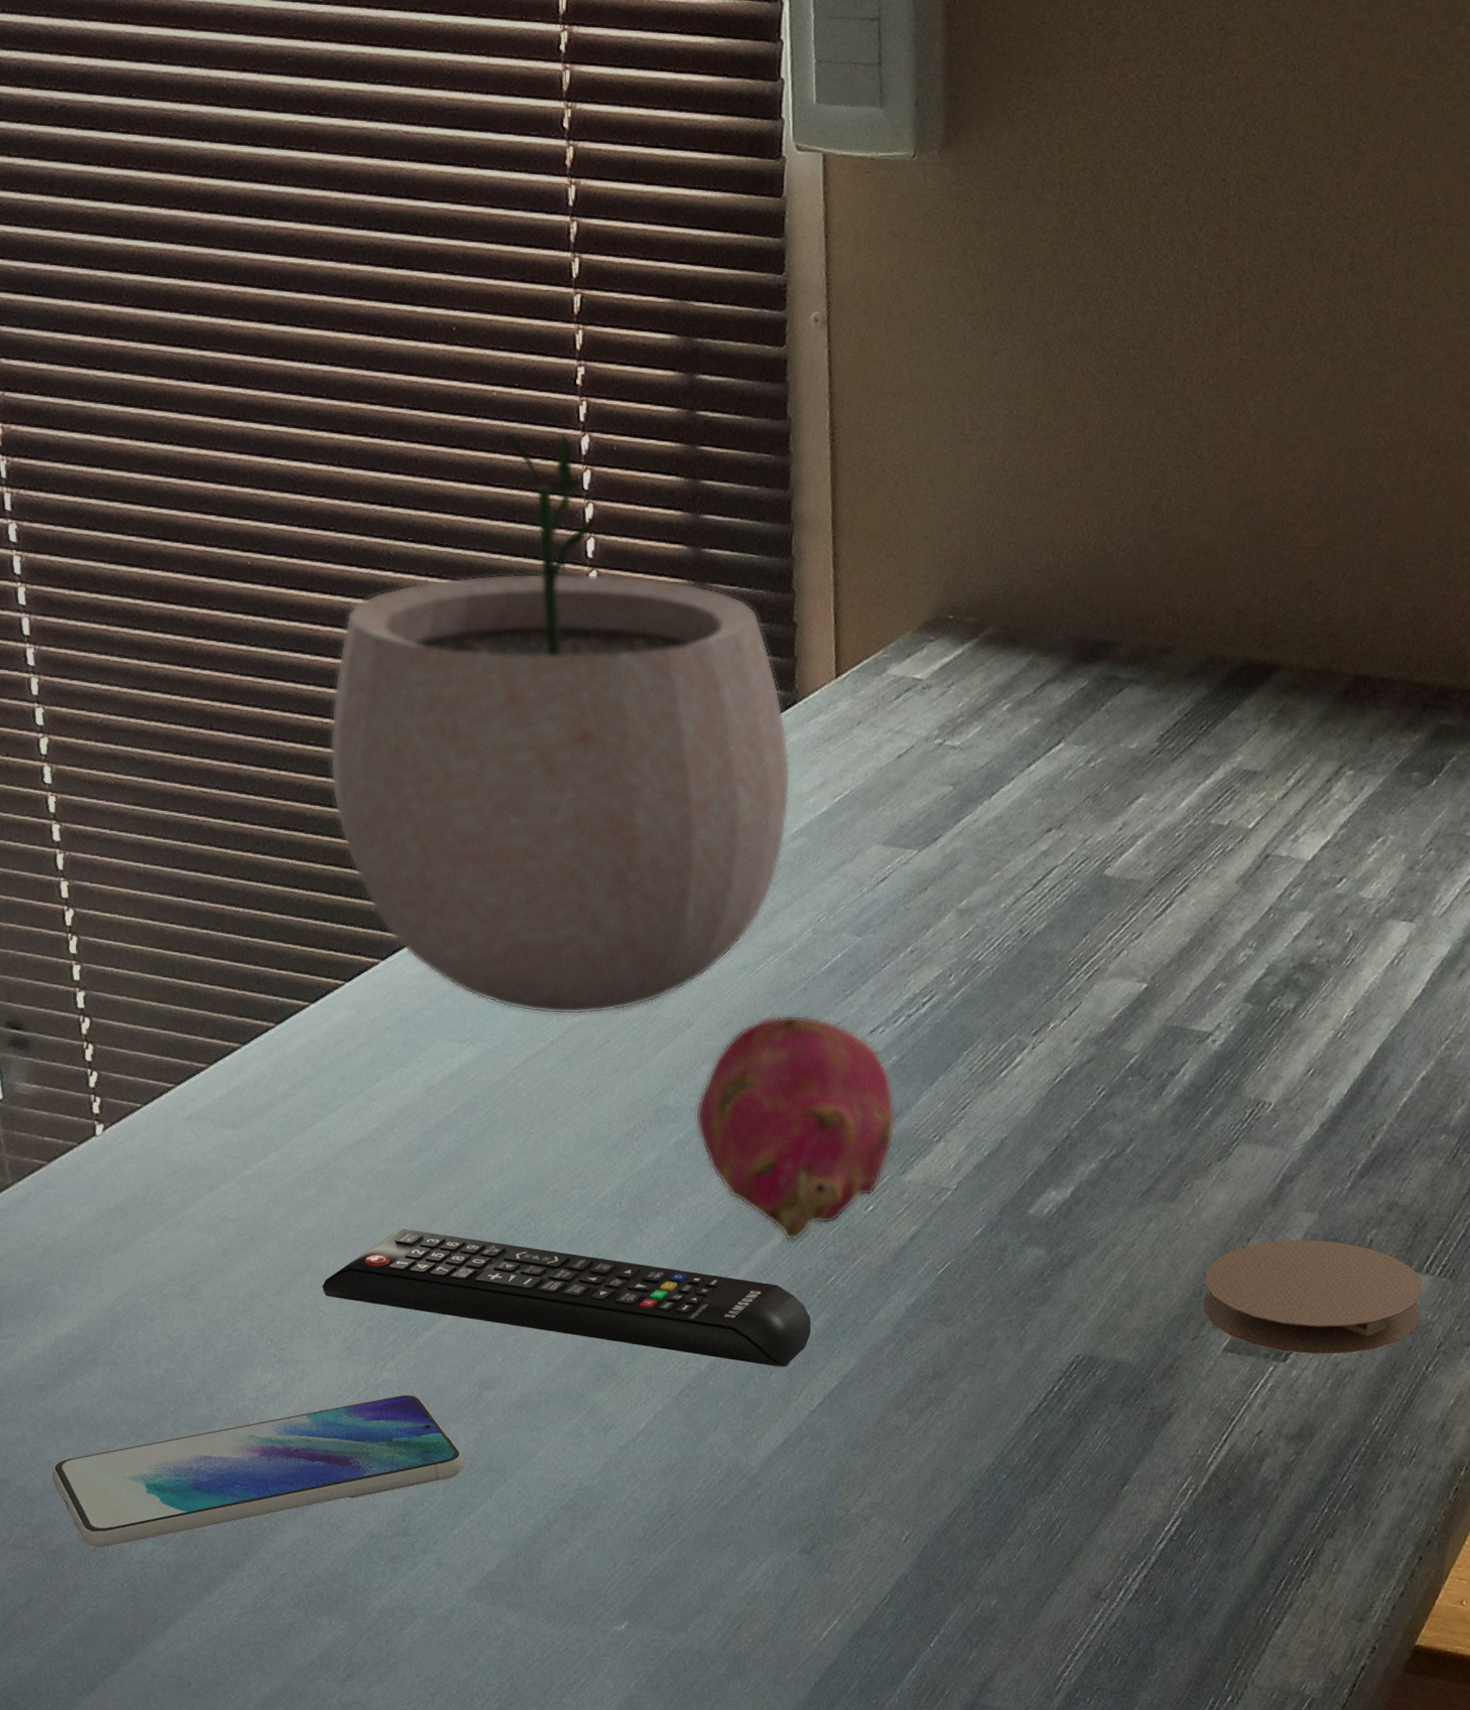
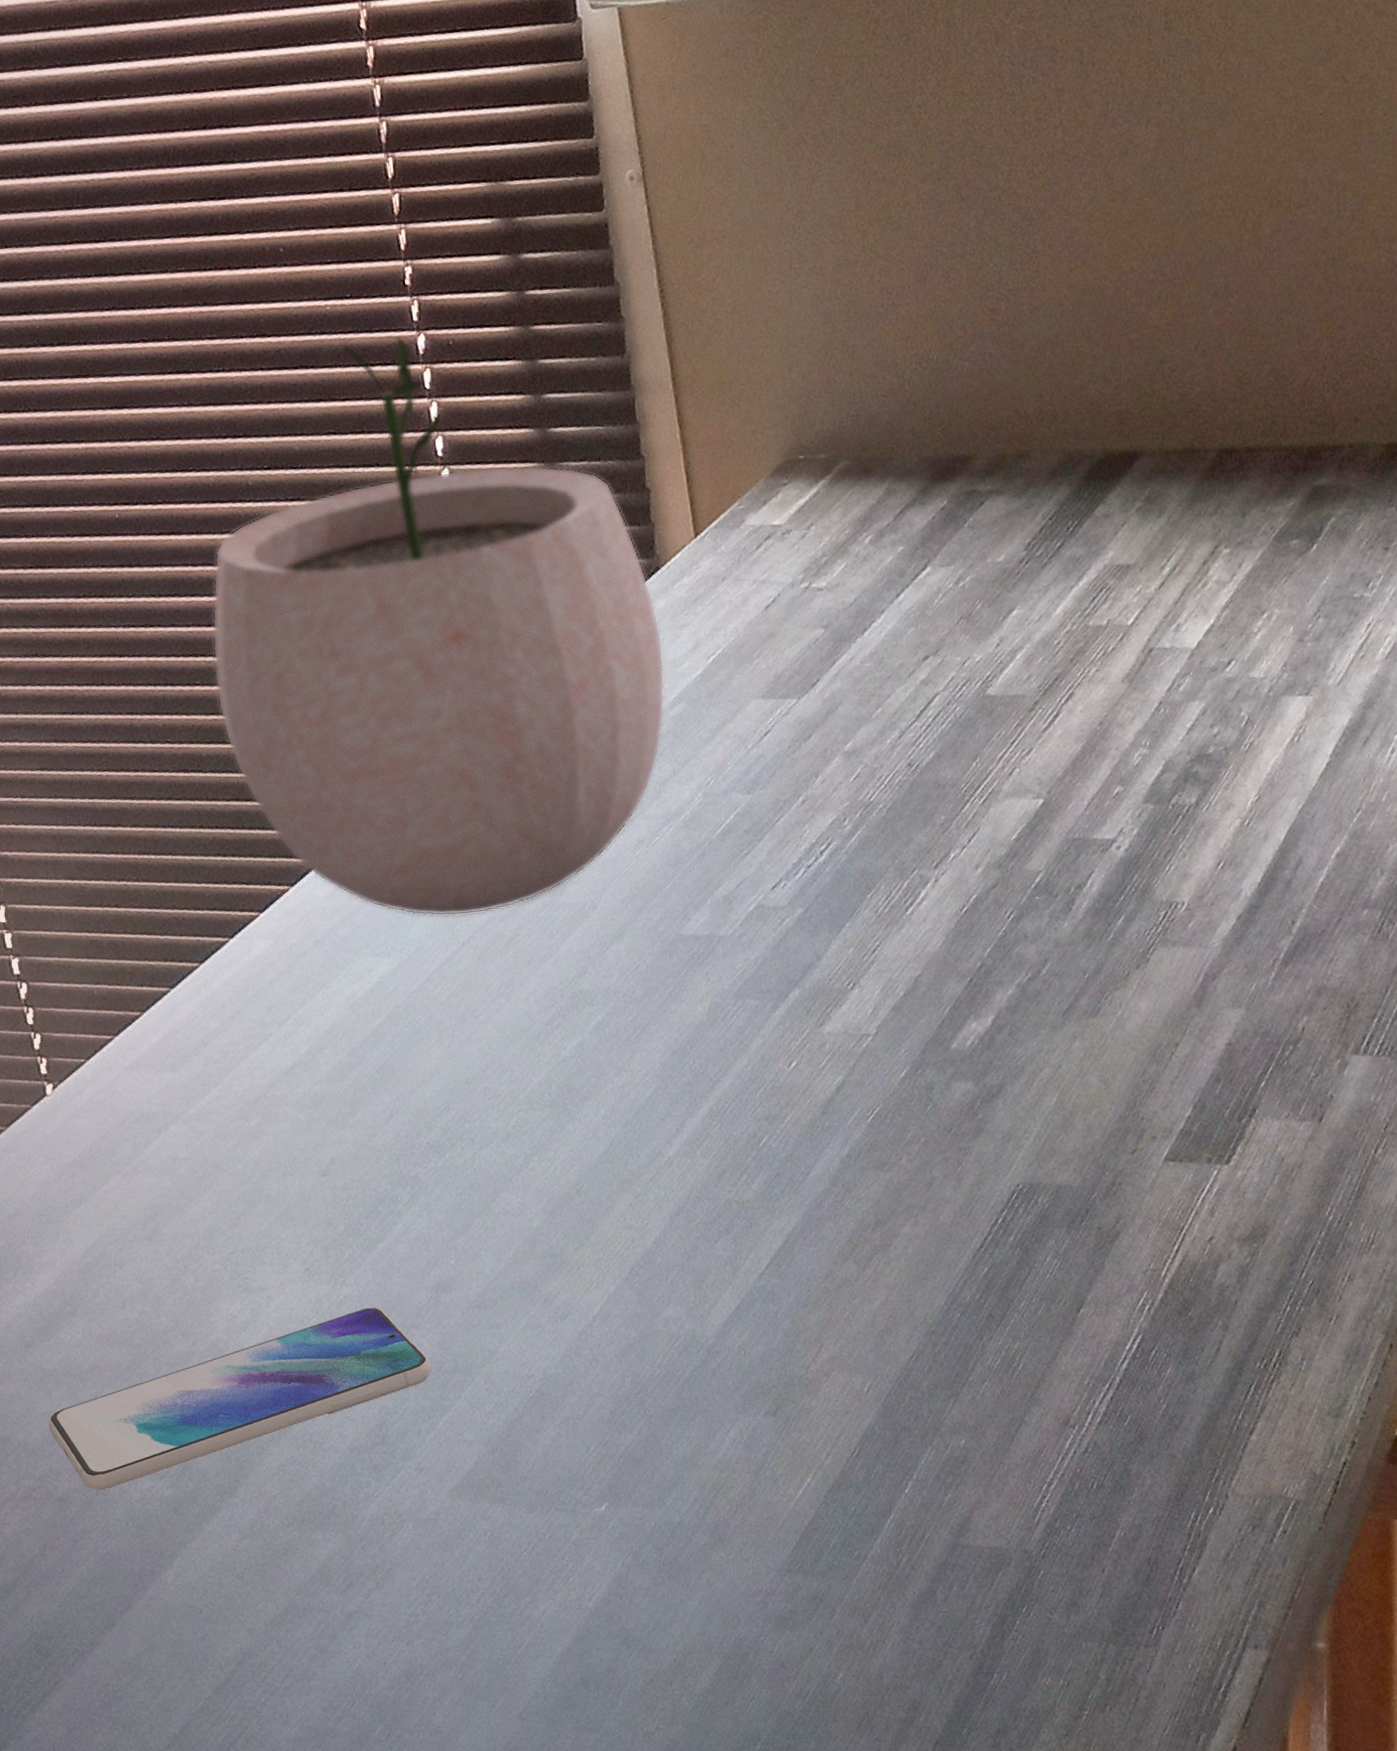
remote control: present [321,1228,811,1367] -> none [275,1146,750,1235]
fruit: present [695,1015,895,1242] -> none [610,881,809,1109]
coaster: present [1203,1240,1423,1355] -> none [1137,1034,1364,1154]

